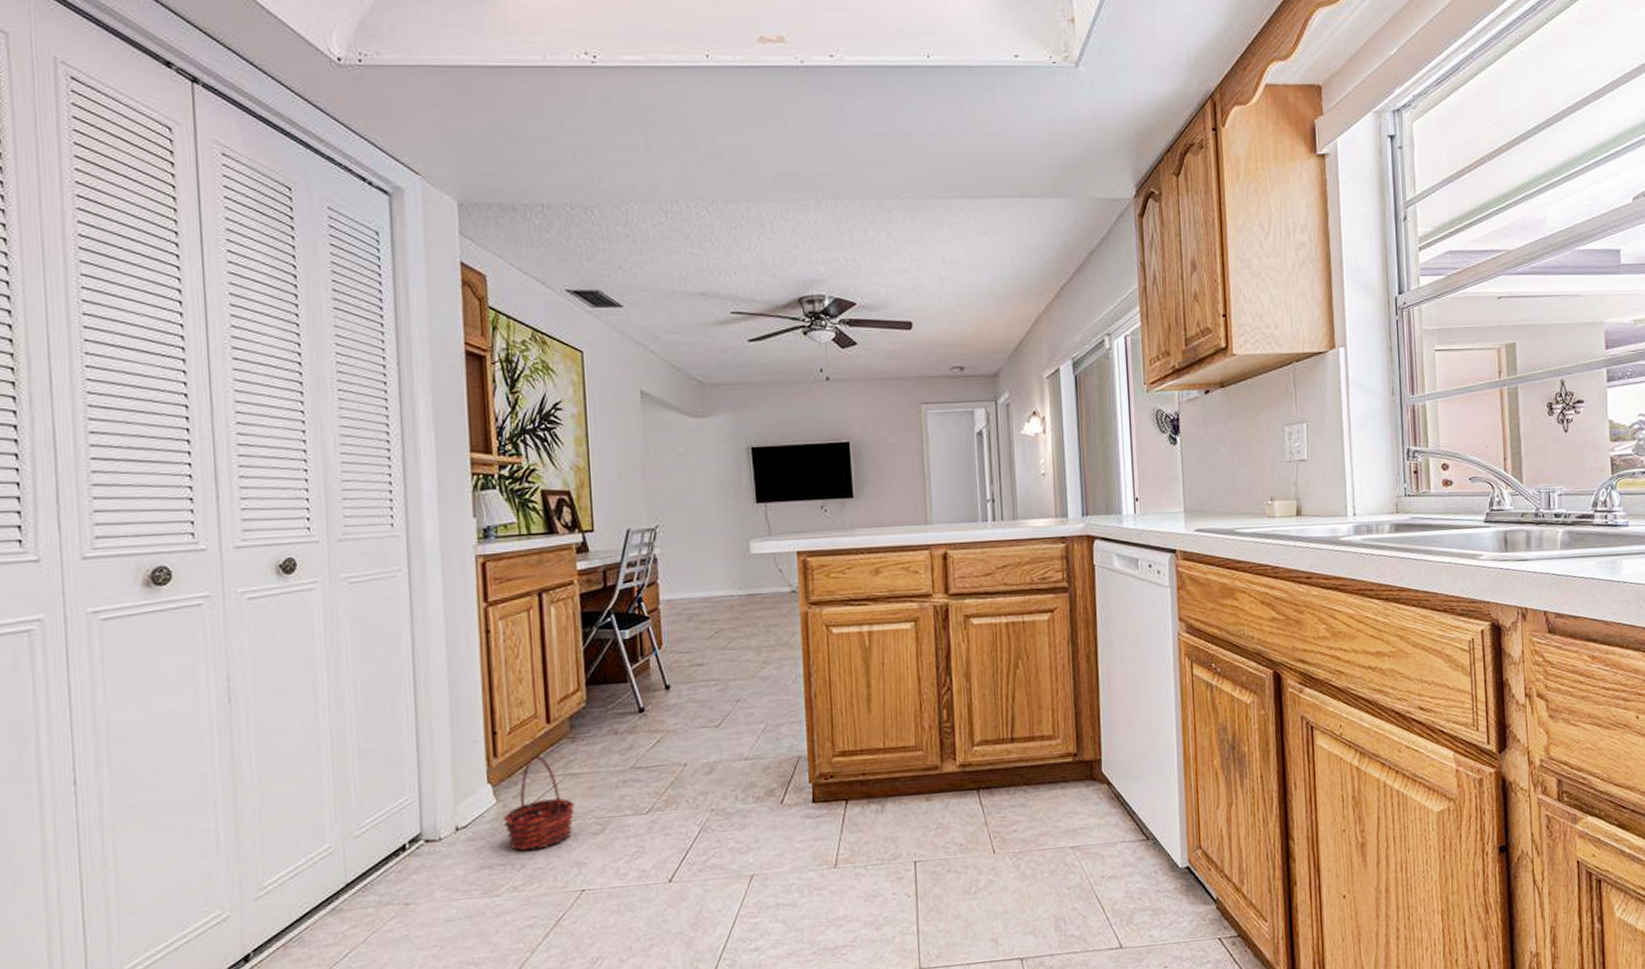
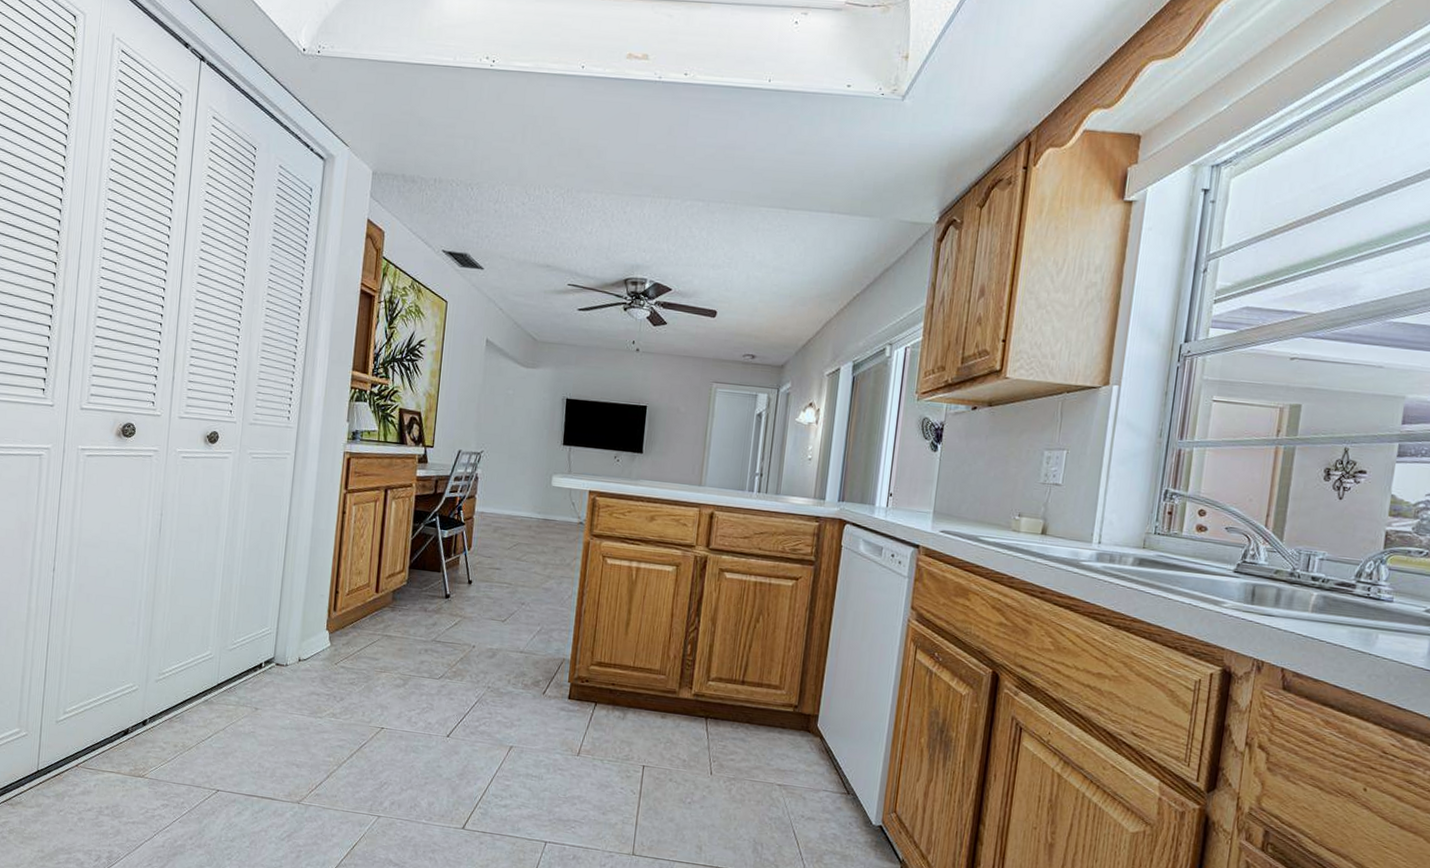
basket: present [503,756,576,851] -> none [333,616,387,689]

